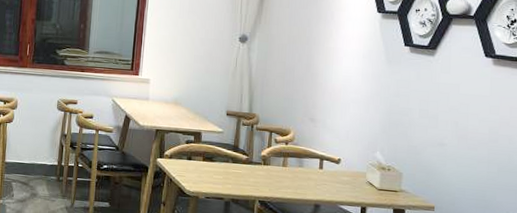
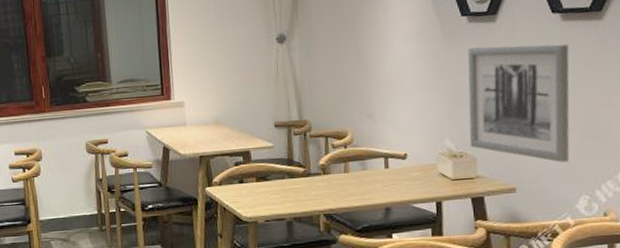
wall art: none [398,75,497,191] -> present [468,44,570,163]

